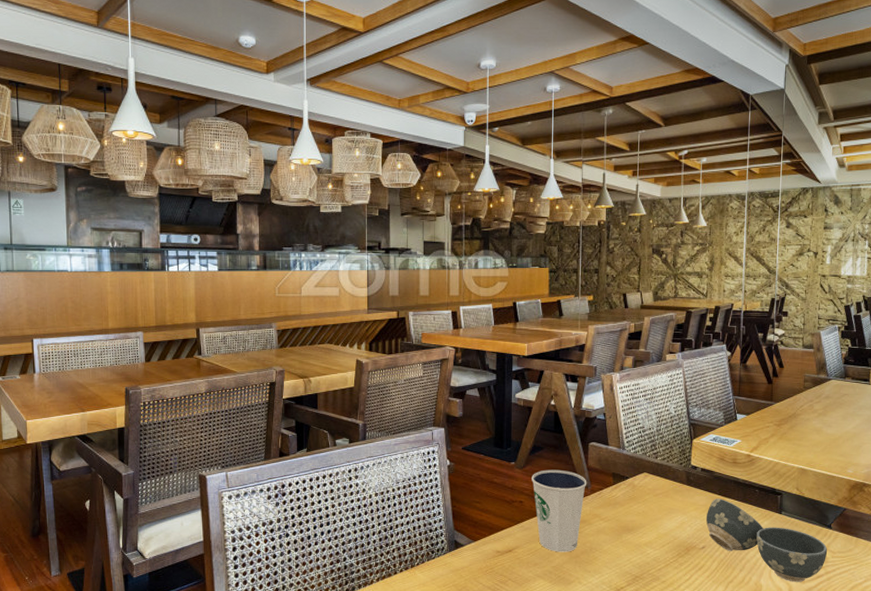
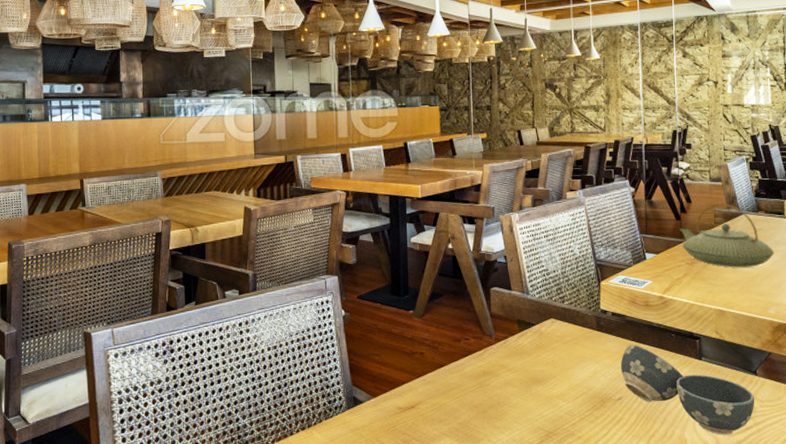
dixie cup: present [532,469,587,552] -> none [432,317,491,407]
teapot: none [771,369,858,430] -> present [680,203,775,268]

